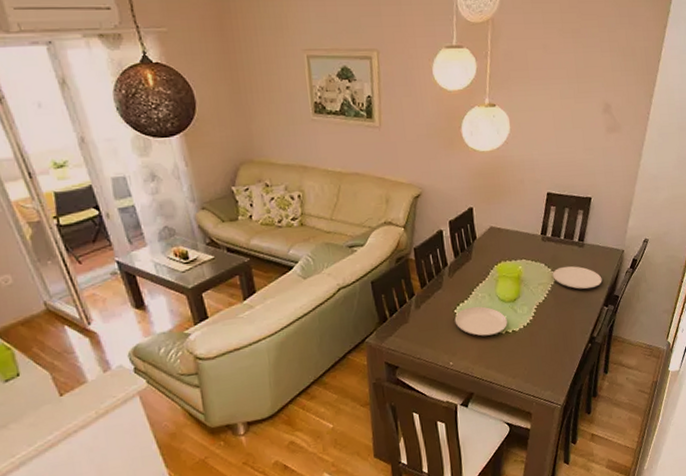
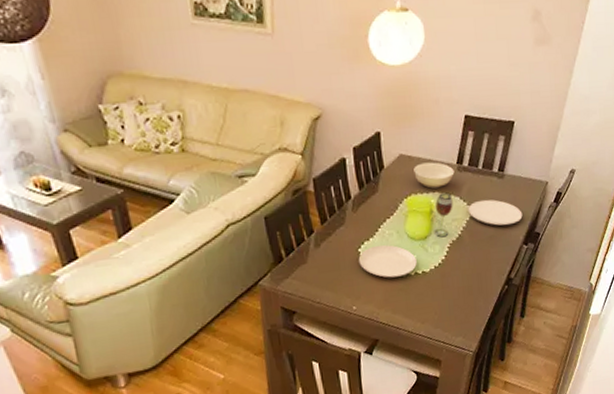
bowl: none [503,233,539,257] -> present [414,162,455,189]
wineglass: none [522,260,539,300] -> present [434,192,453,238]

